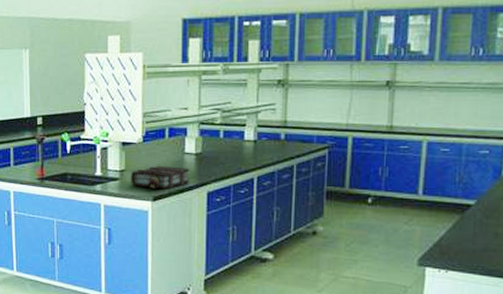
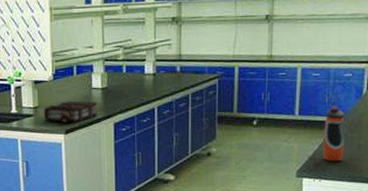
water bottle: none [450,186,479,251] -> present [322,106,345,162]

